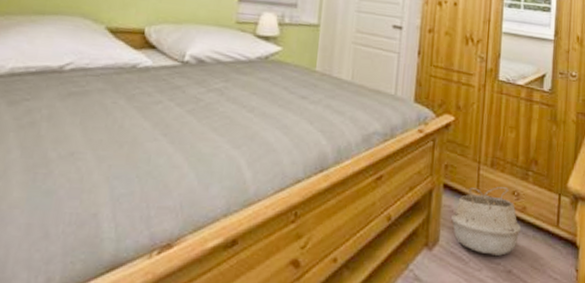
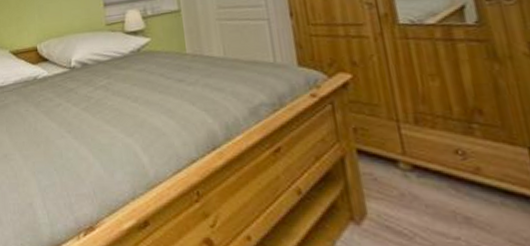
woven basket: present [451,187,522,256] -> none [376,146,481,228]

